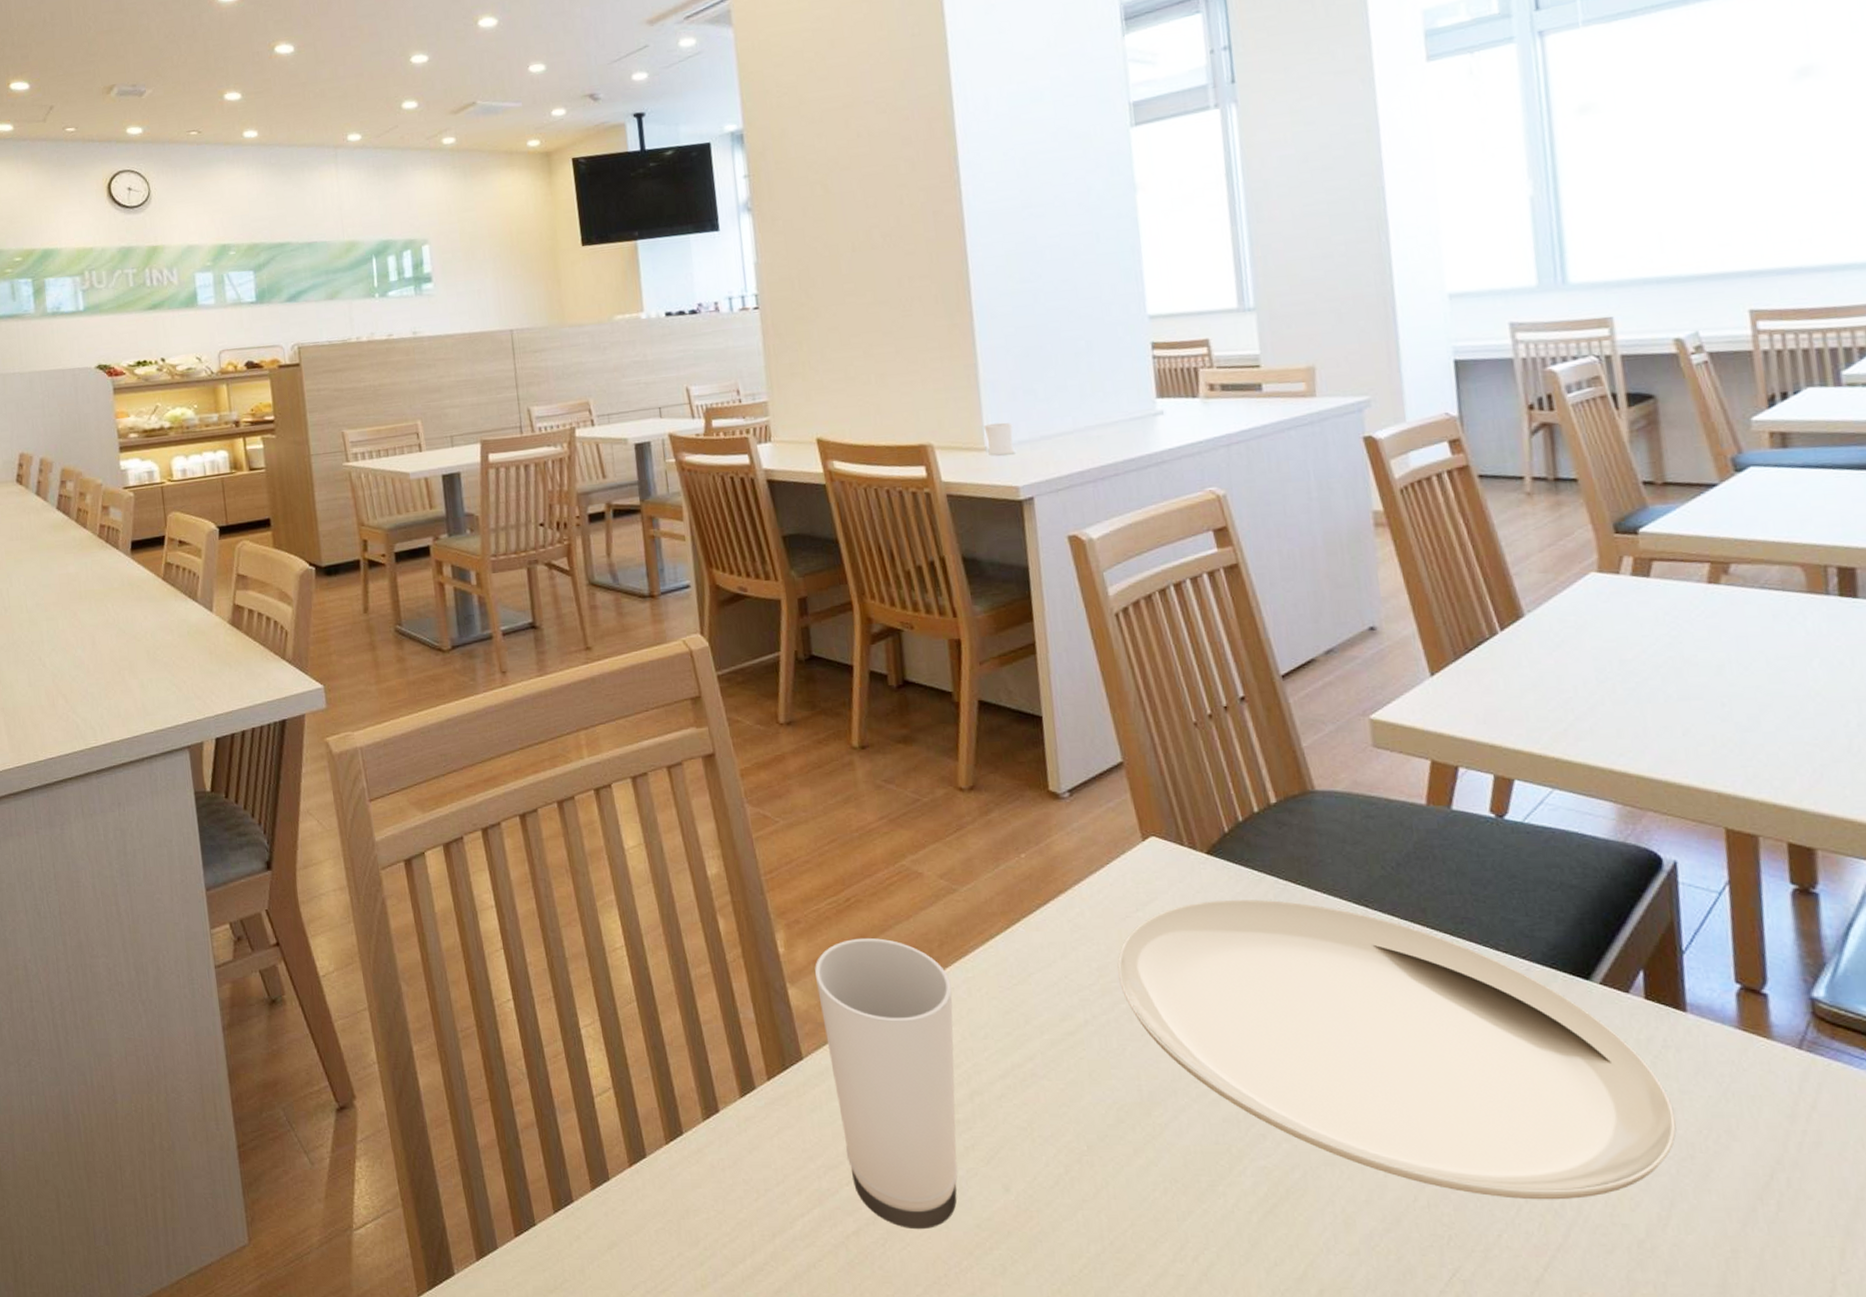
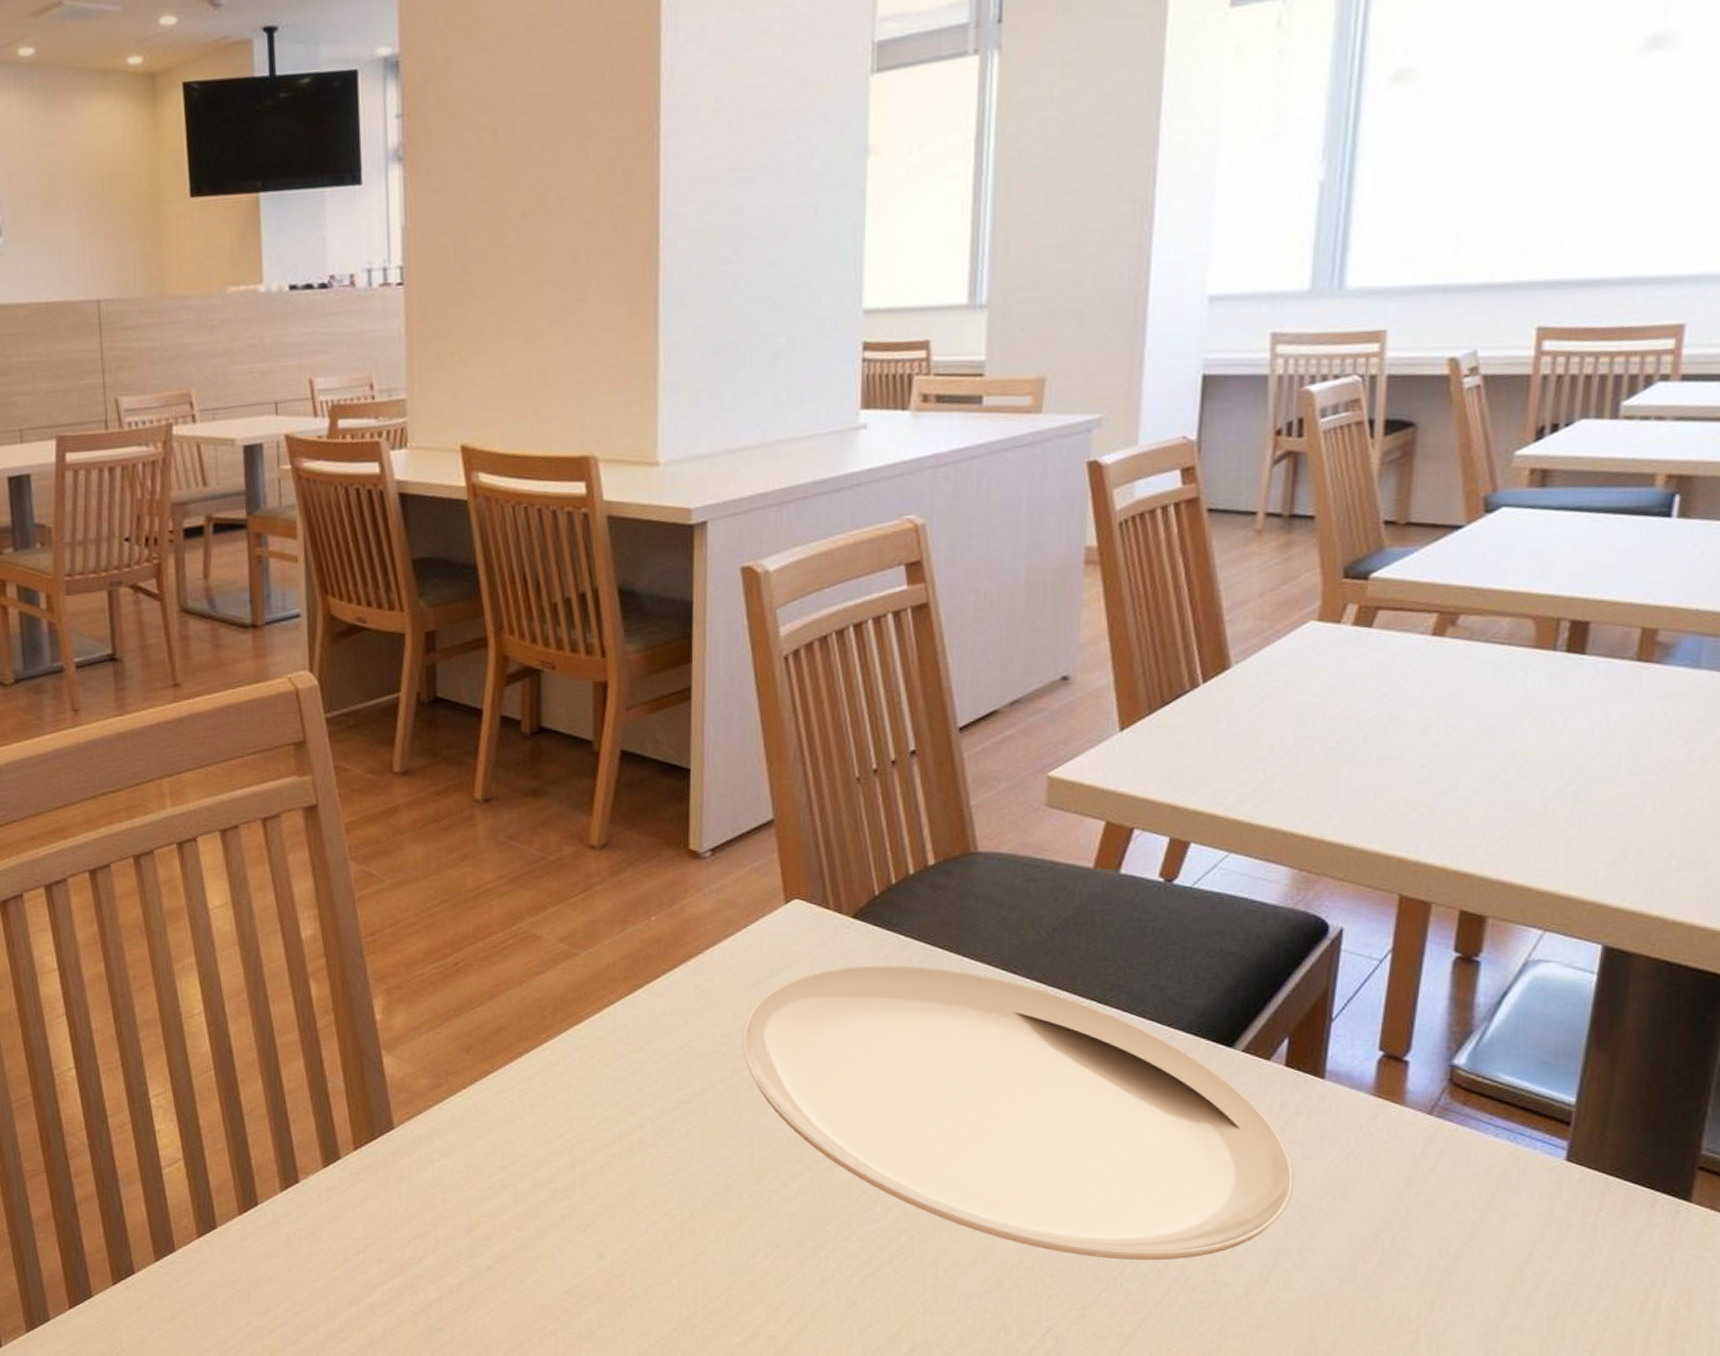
cup: present [814,937,958,1230] -> none [413,1003,562,1296]
mug: present [984,422,1015,456] -> none [658,432,692,472]

